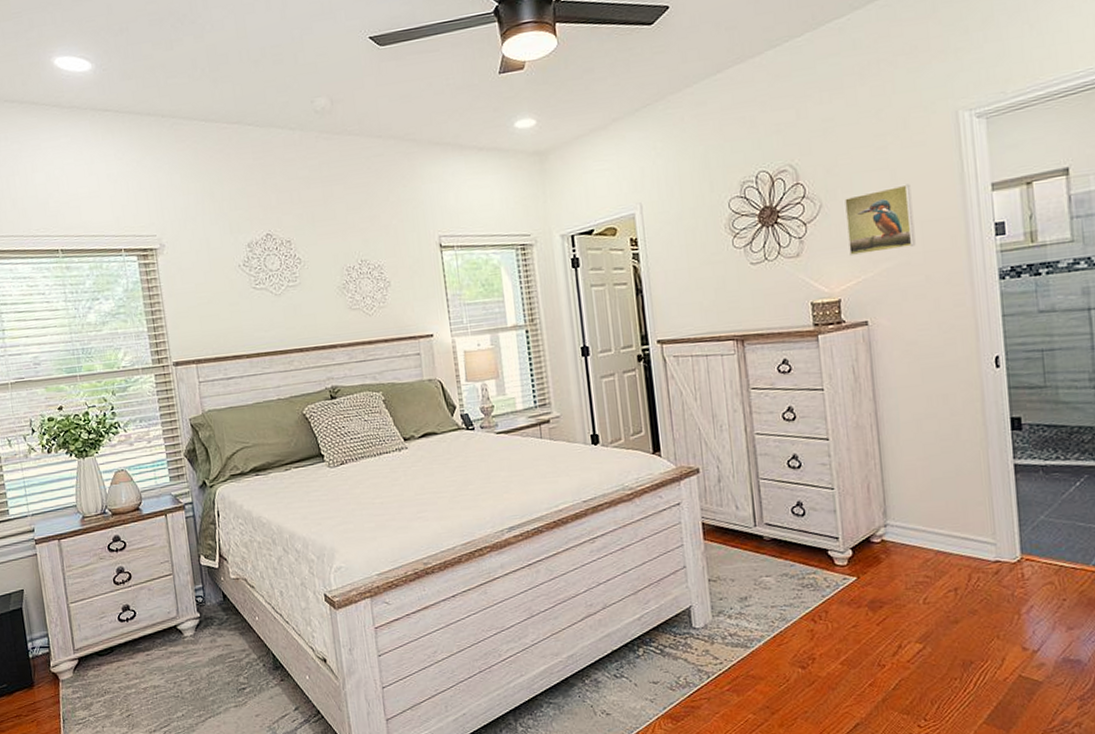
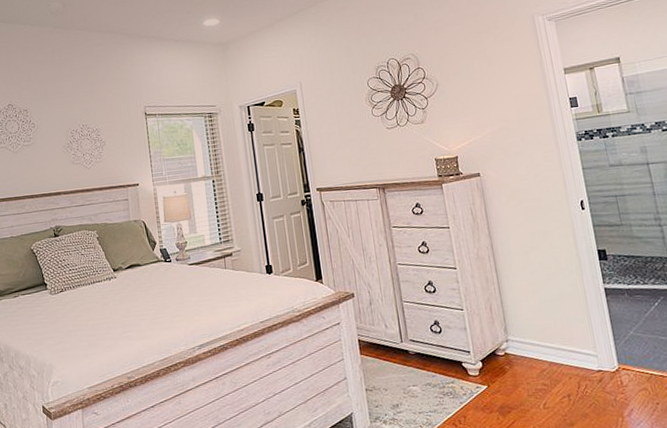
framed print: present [843,184,916,257] -> none [454,69,512,123]

